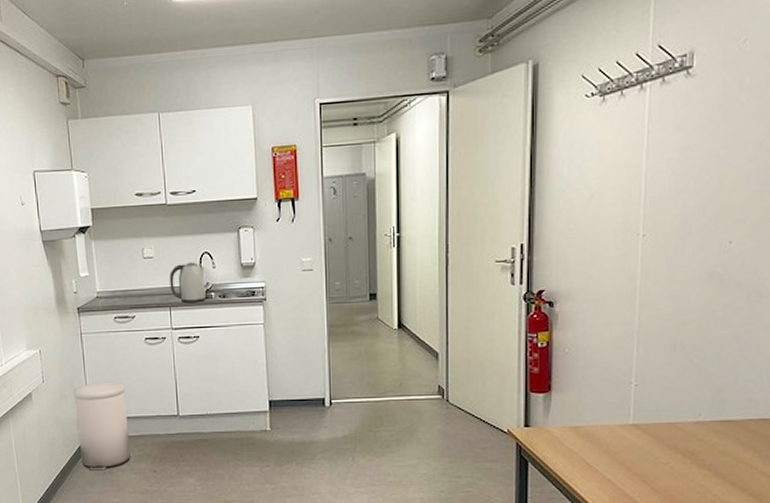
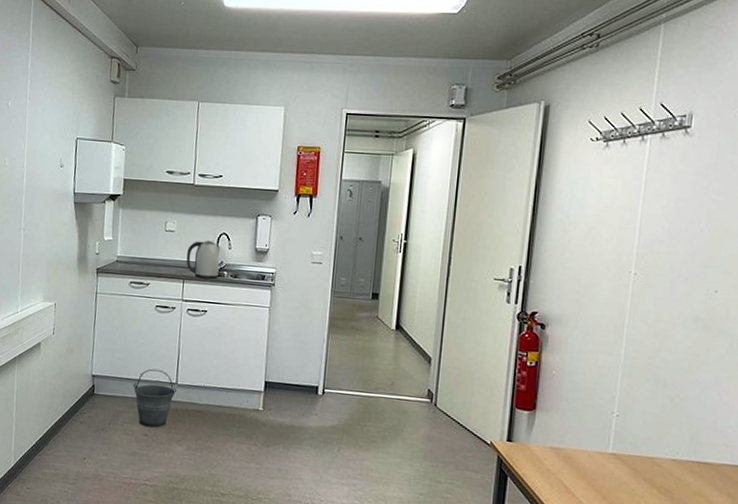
pedal bin: present [73,381,131,471] -> none [77,340,130,428]
bucket: none [134,403,179,464] -> present [133,368,176,428]

